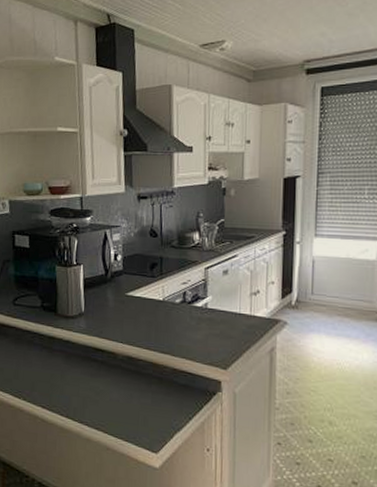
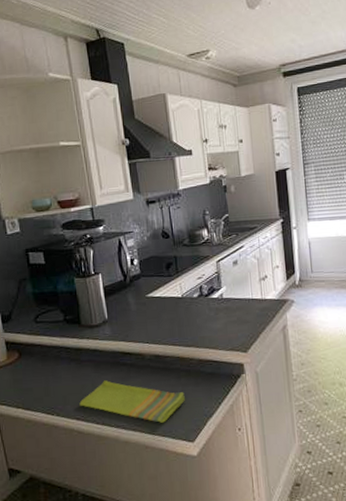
dish towel: none [46,373,154,427] -> present [79,380,185,423]

